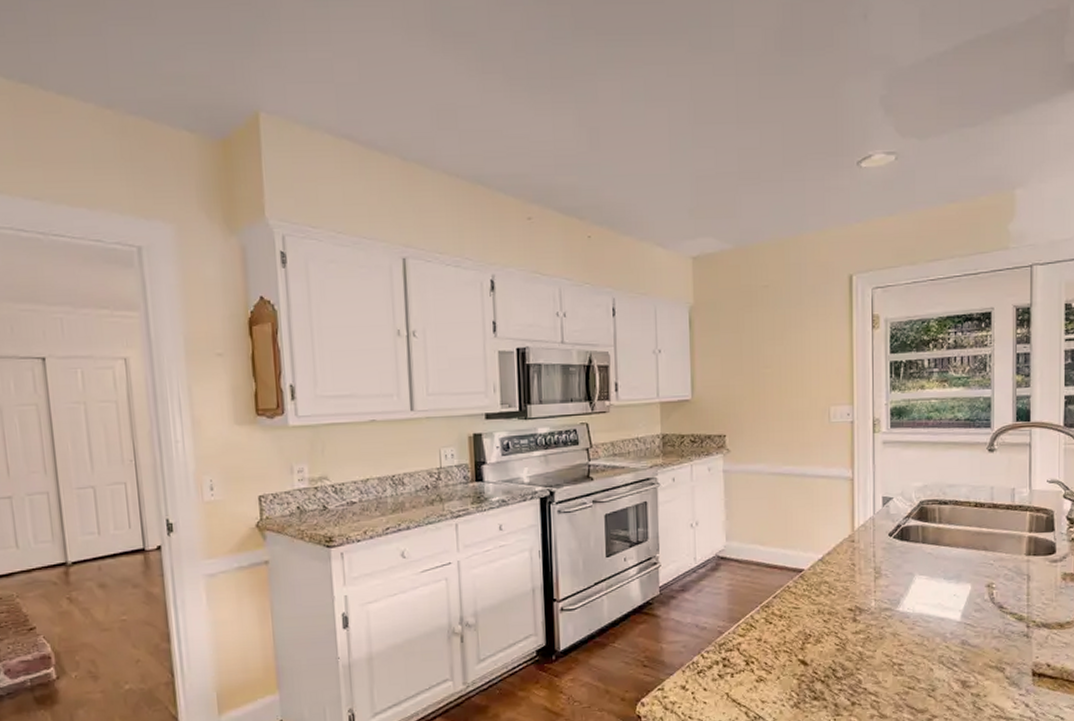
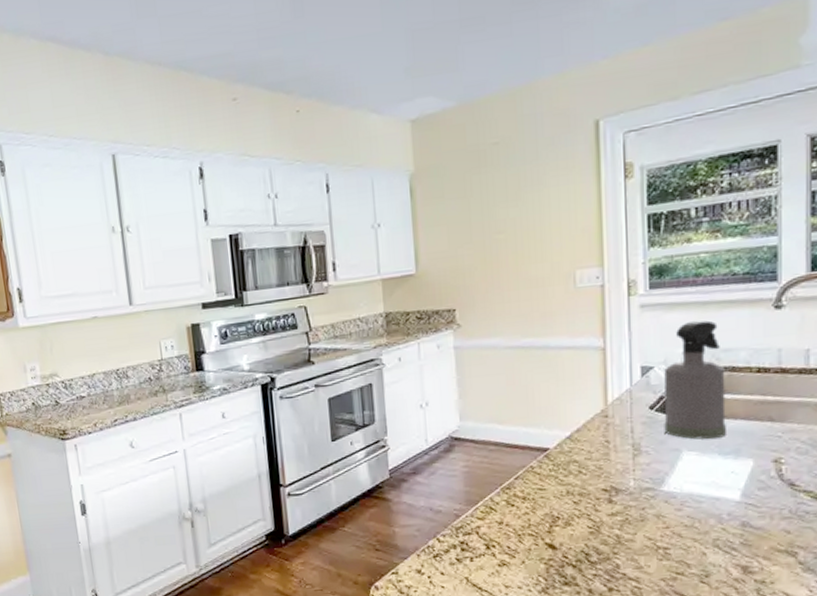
spray bottle: none [900,458,950,565] -> present [664,320,726,440]

